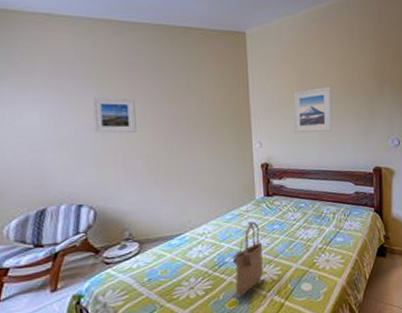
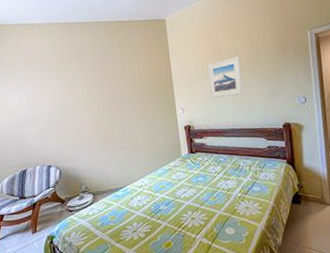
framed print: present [93,97,137,133] -> none [55,81,87,110]
tote bag: present [232,221,263,298] -> none [166,174,192,240]

